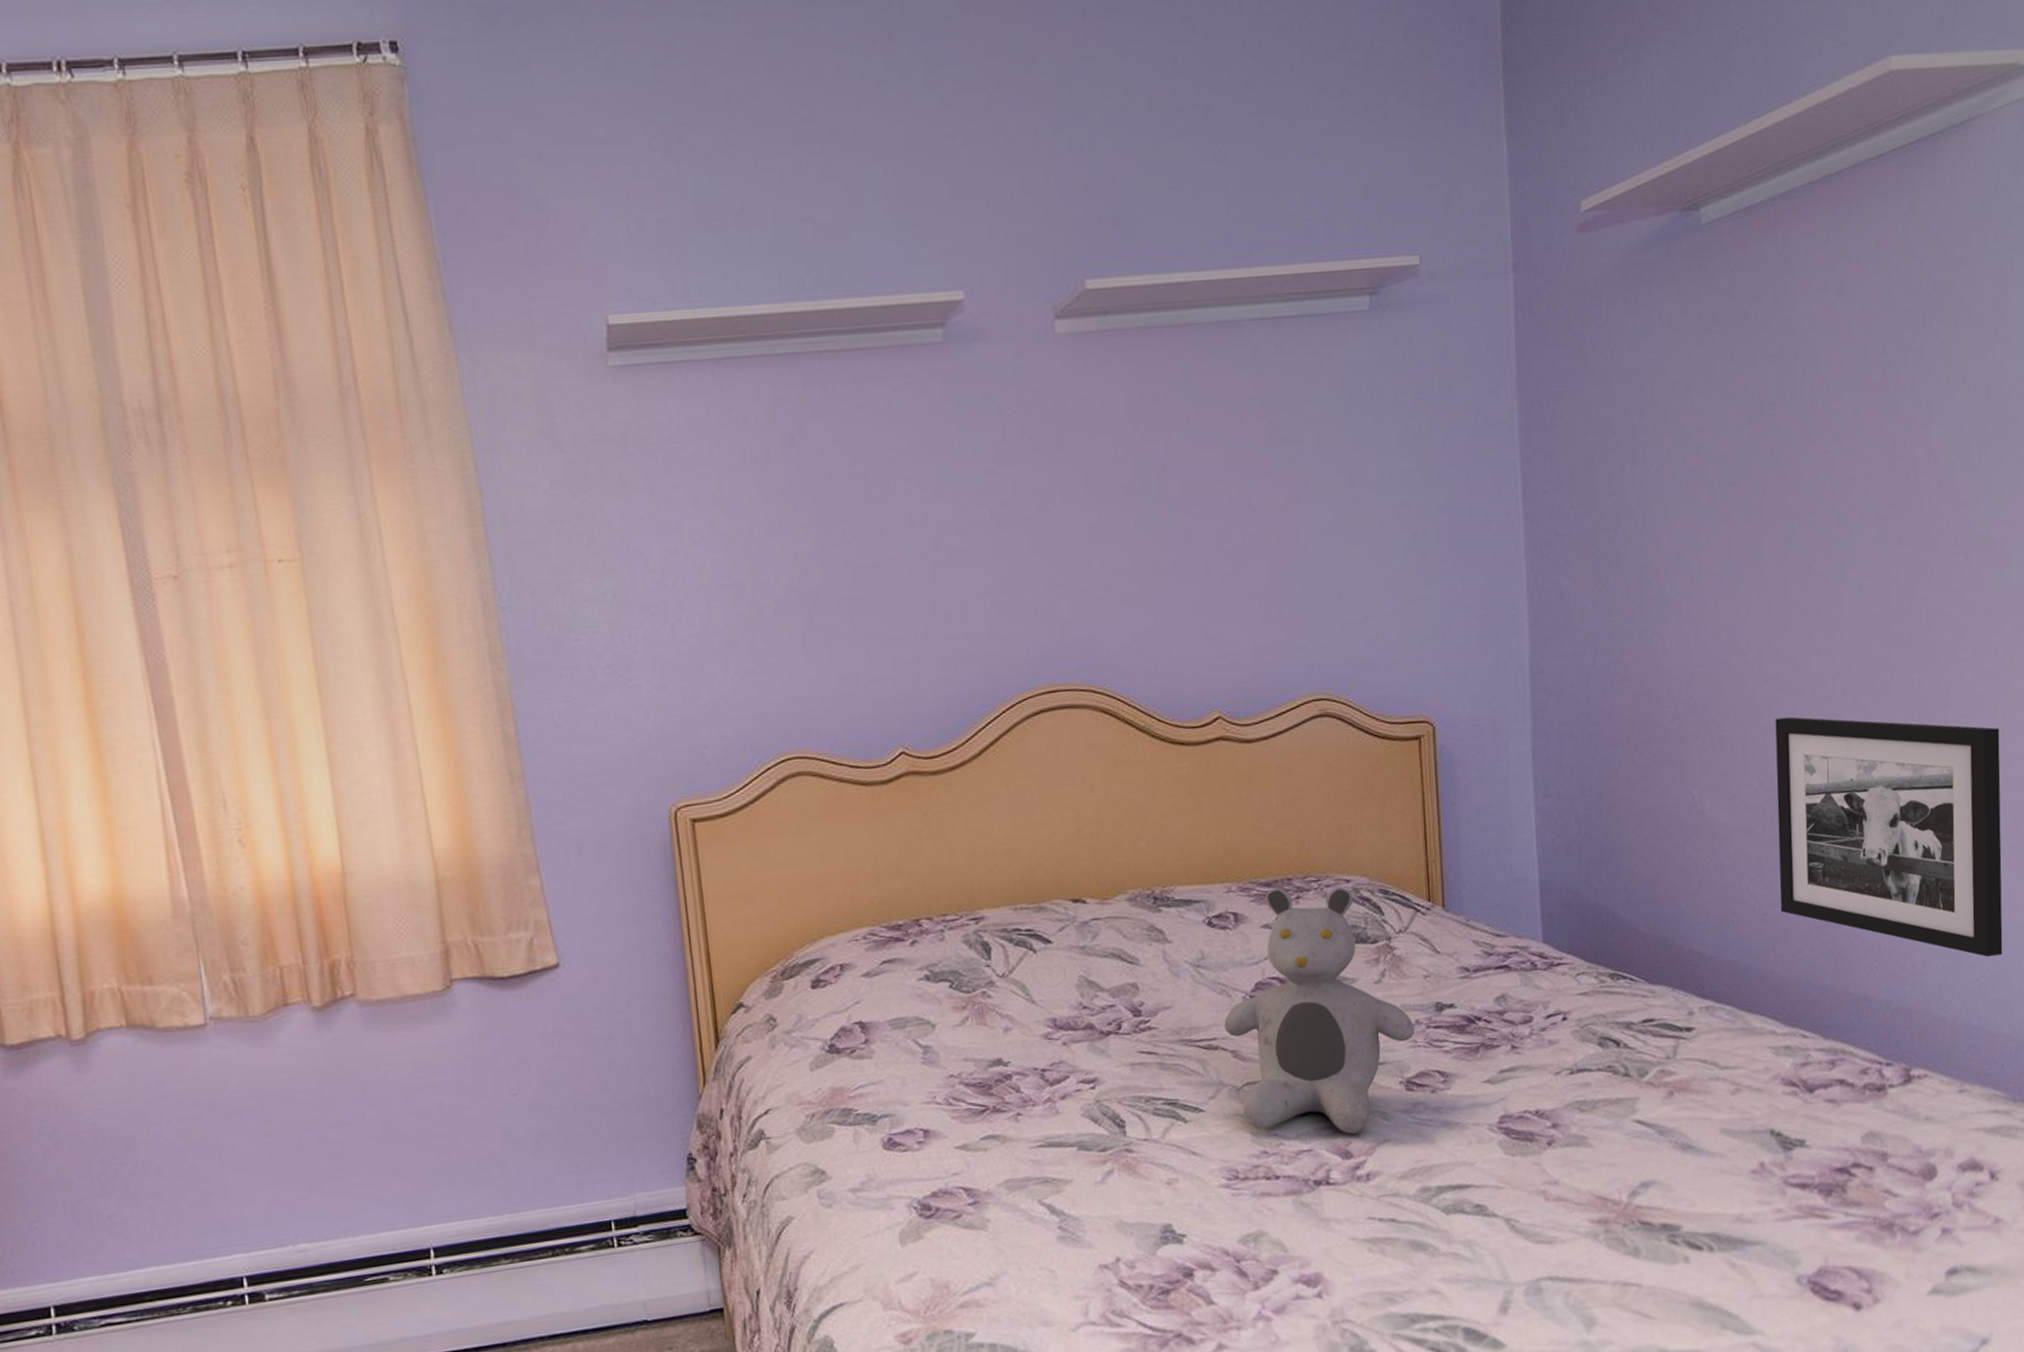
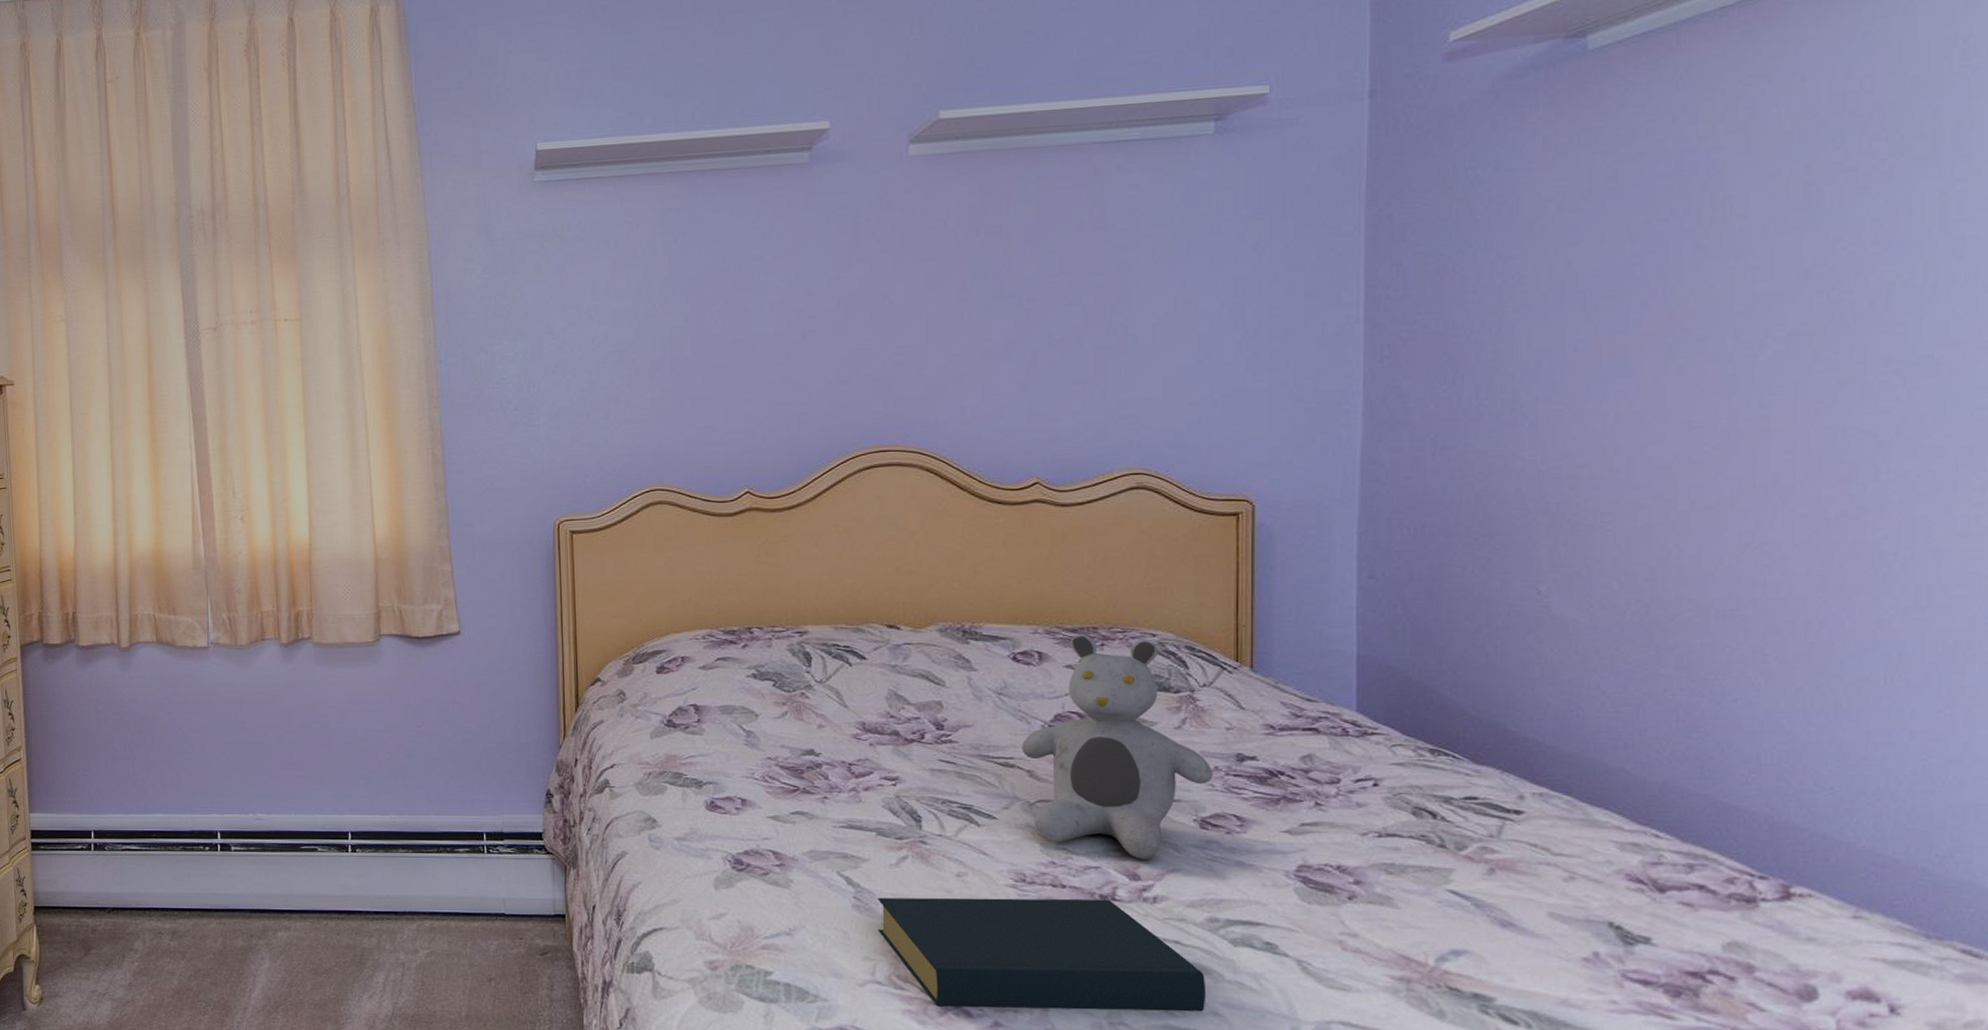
hardback book: none [1085,1184,1424,1339] -> present [877,897,1207,1012]
picture frame: present [1775,716,2003,957] -> none [1636,523,1933,785]

